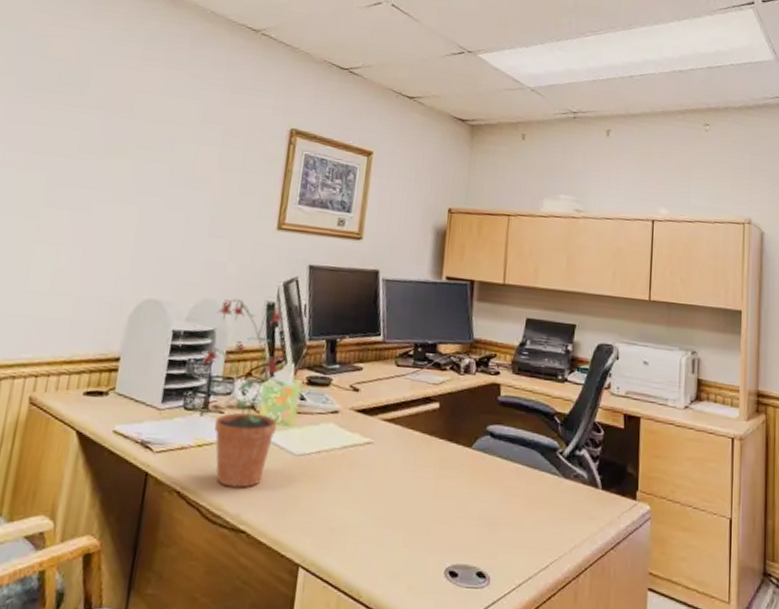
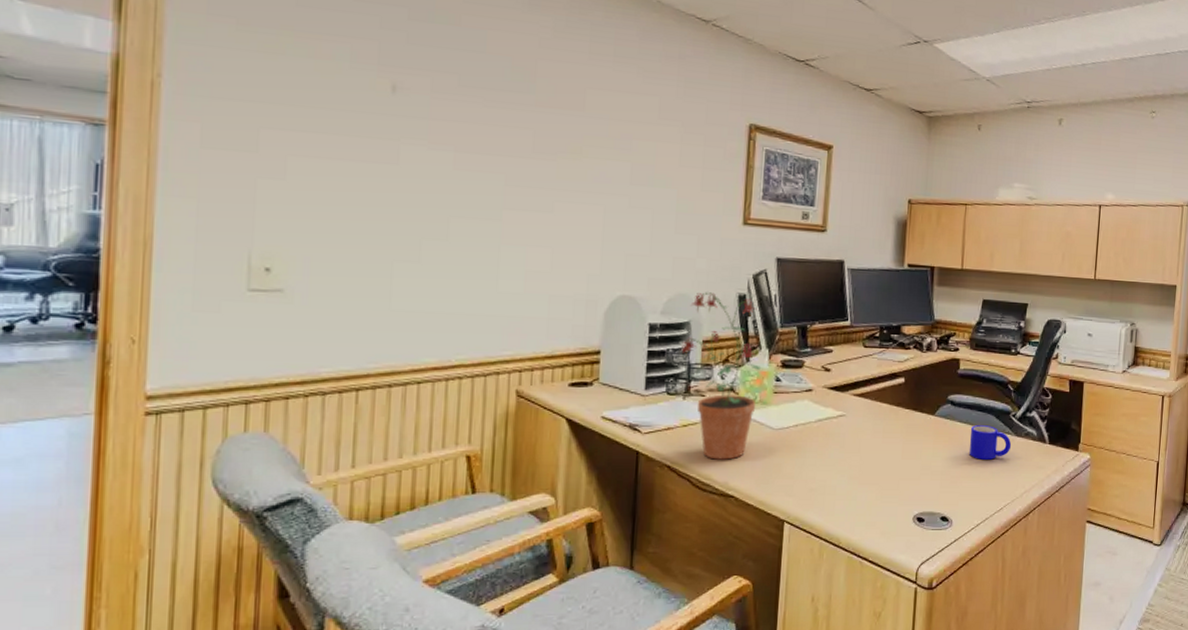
mug: none [511,461,559,505] -> present [969,424,1012,460]

